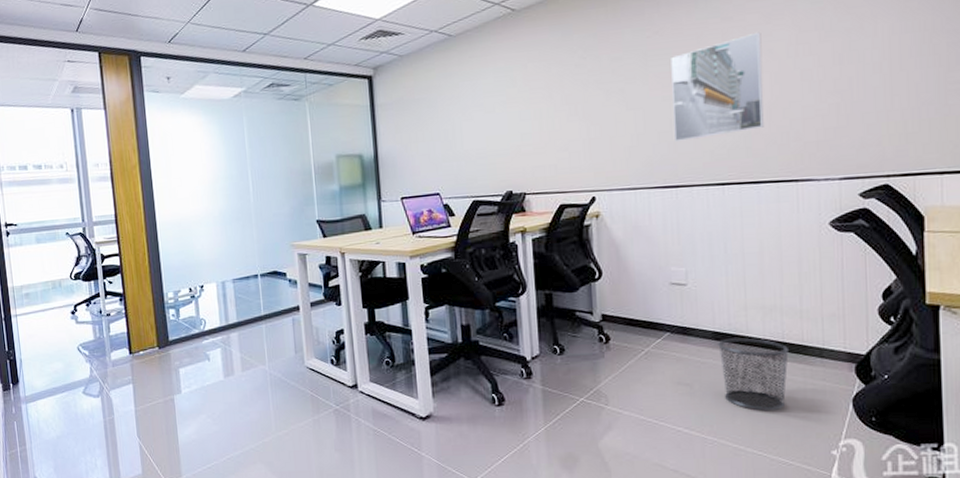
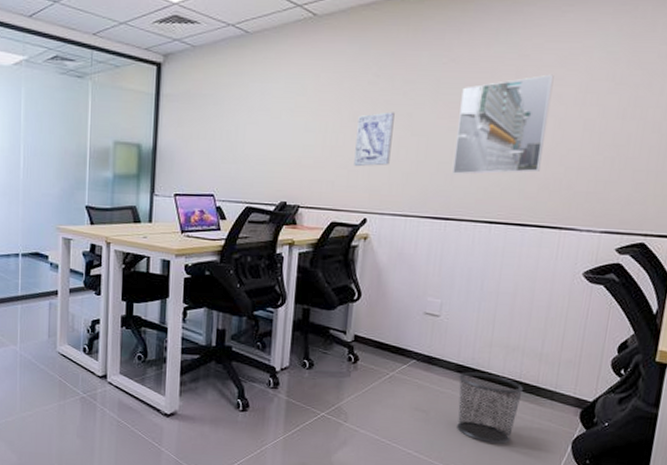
wall art: none [571,90,609,148] -> present [354,112,395,167]

